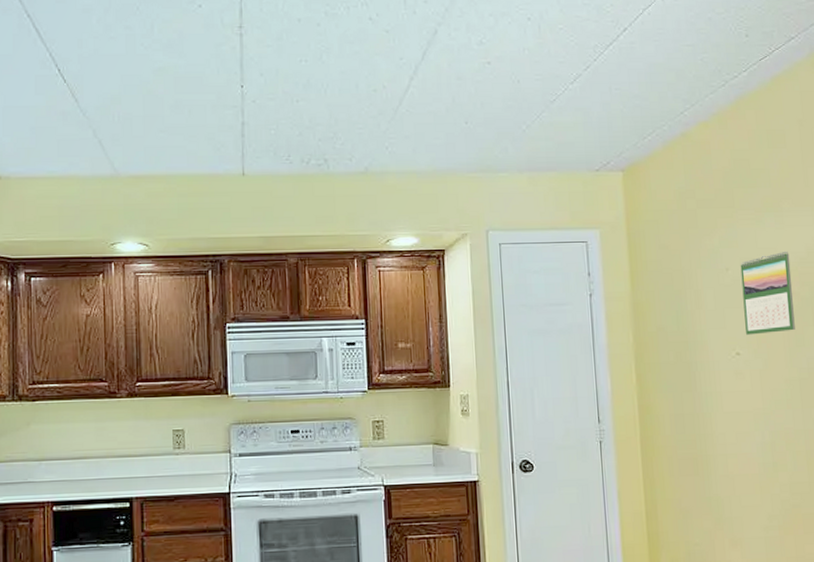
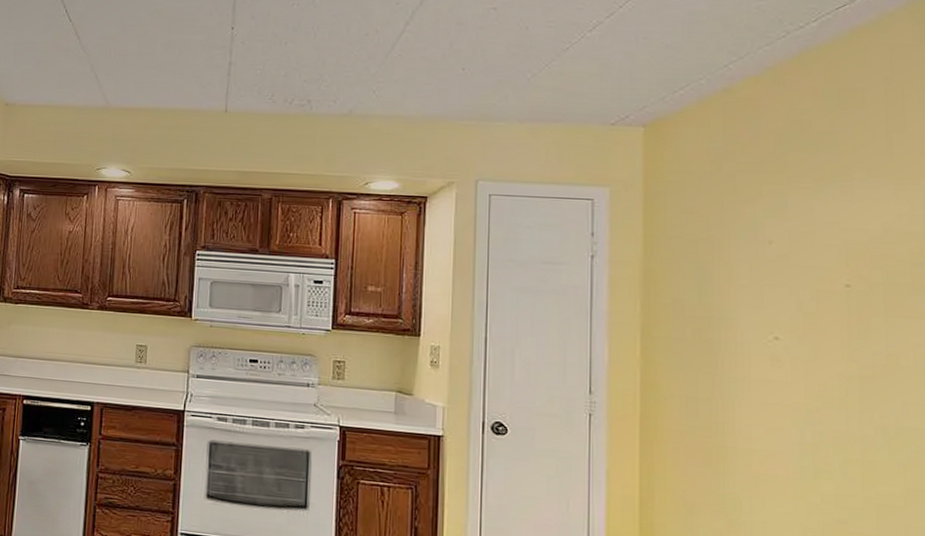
calendar: present [740,251,795,335] -> none [788,227,859,320]

